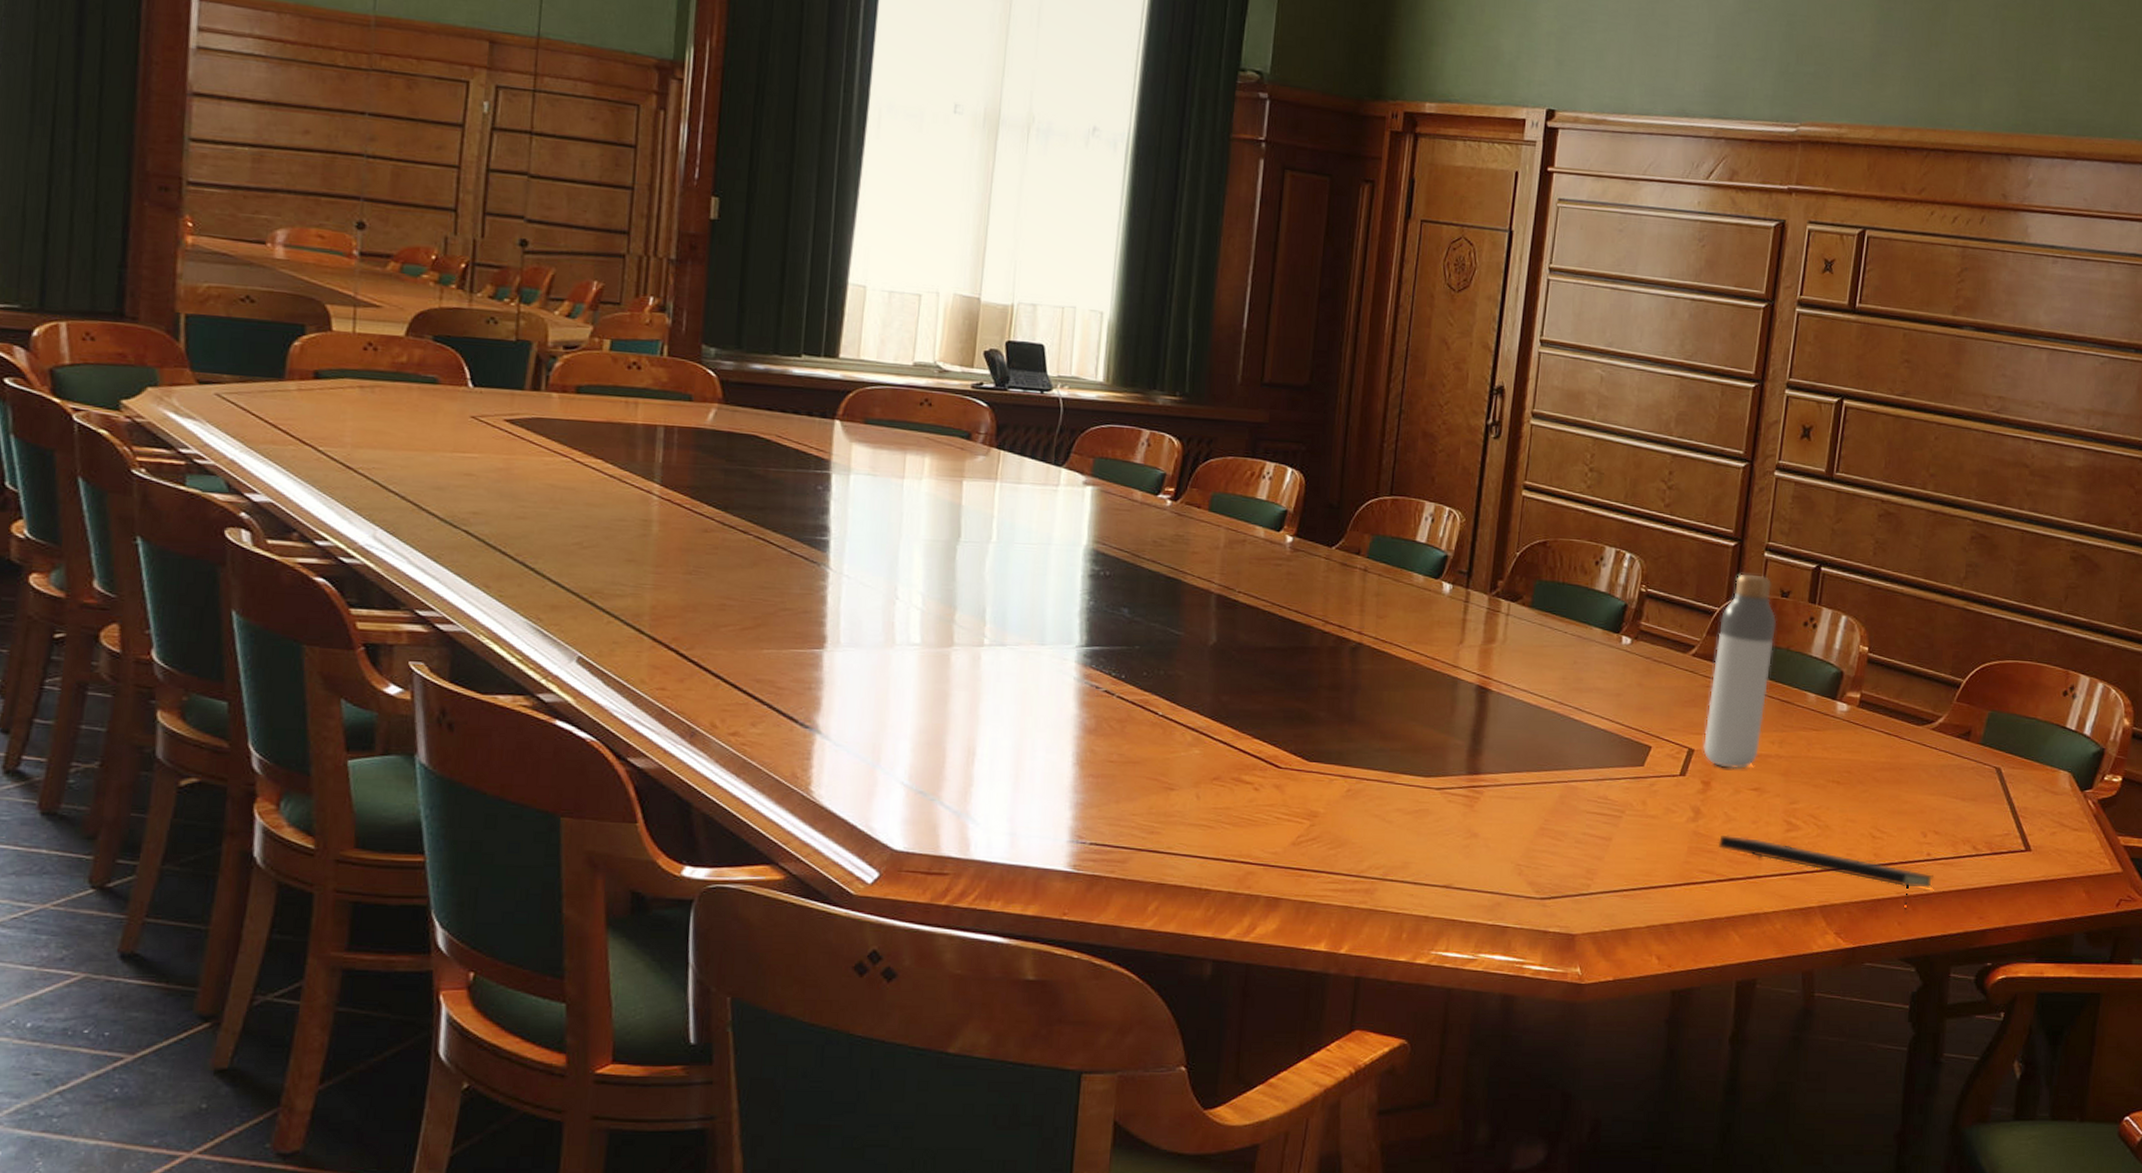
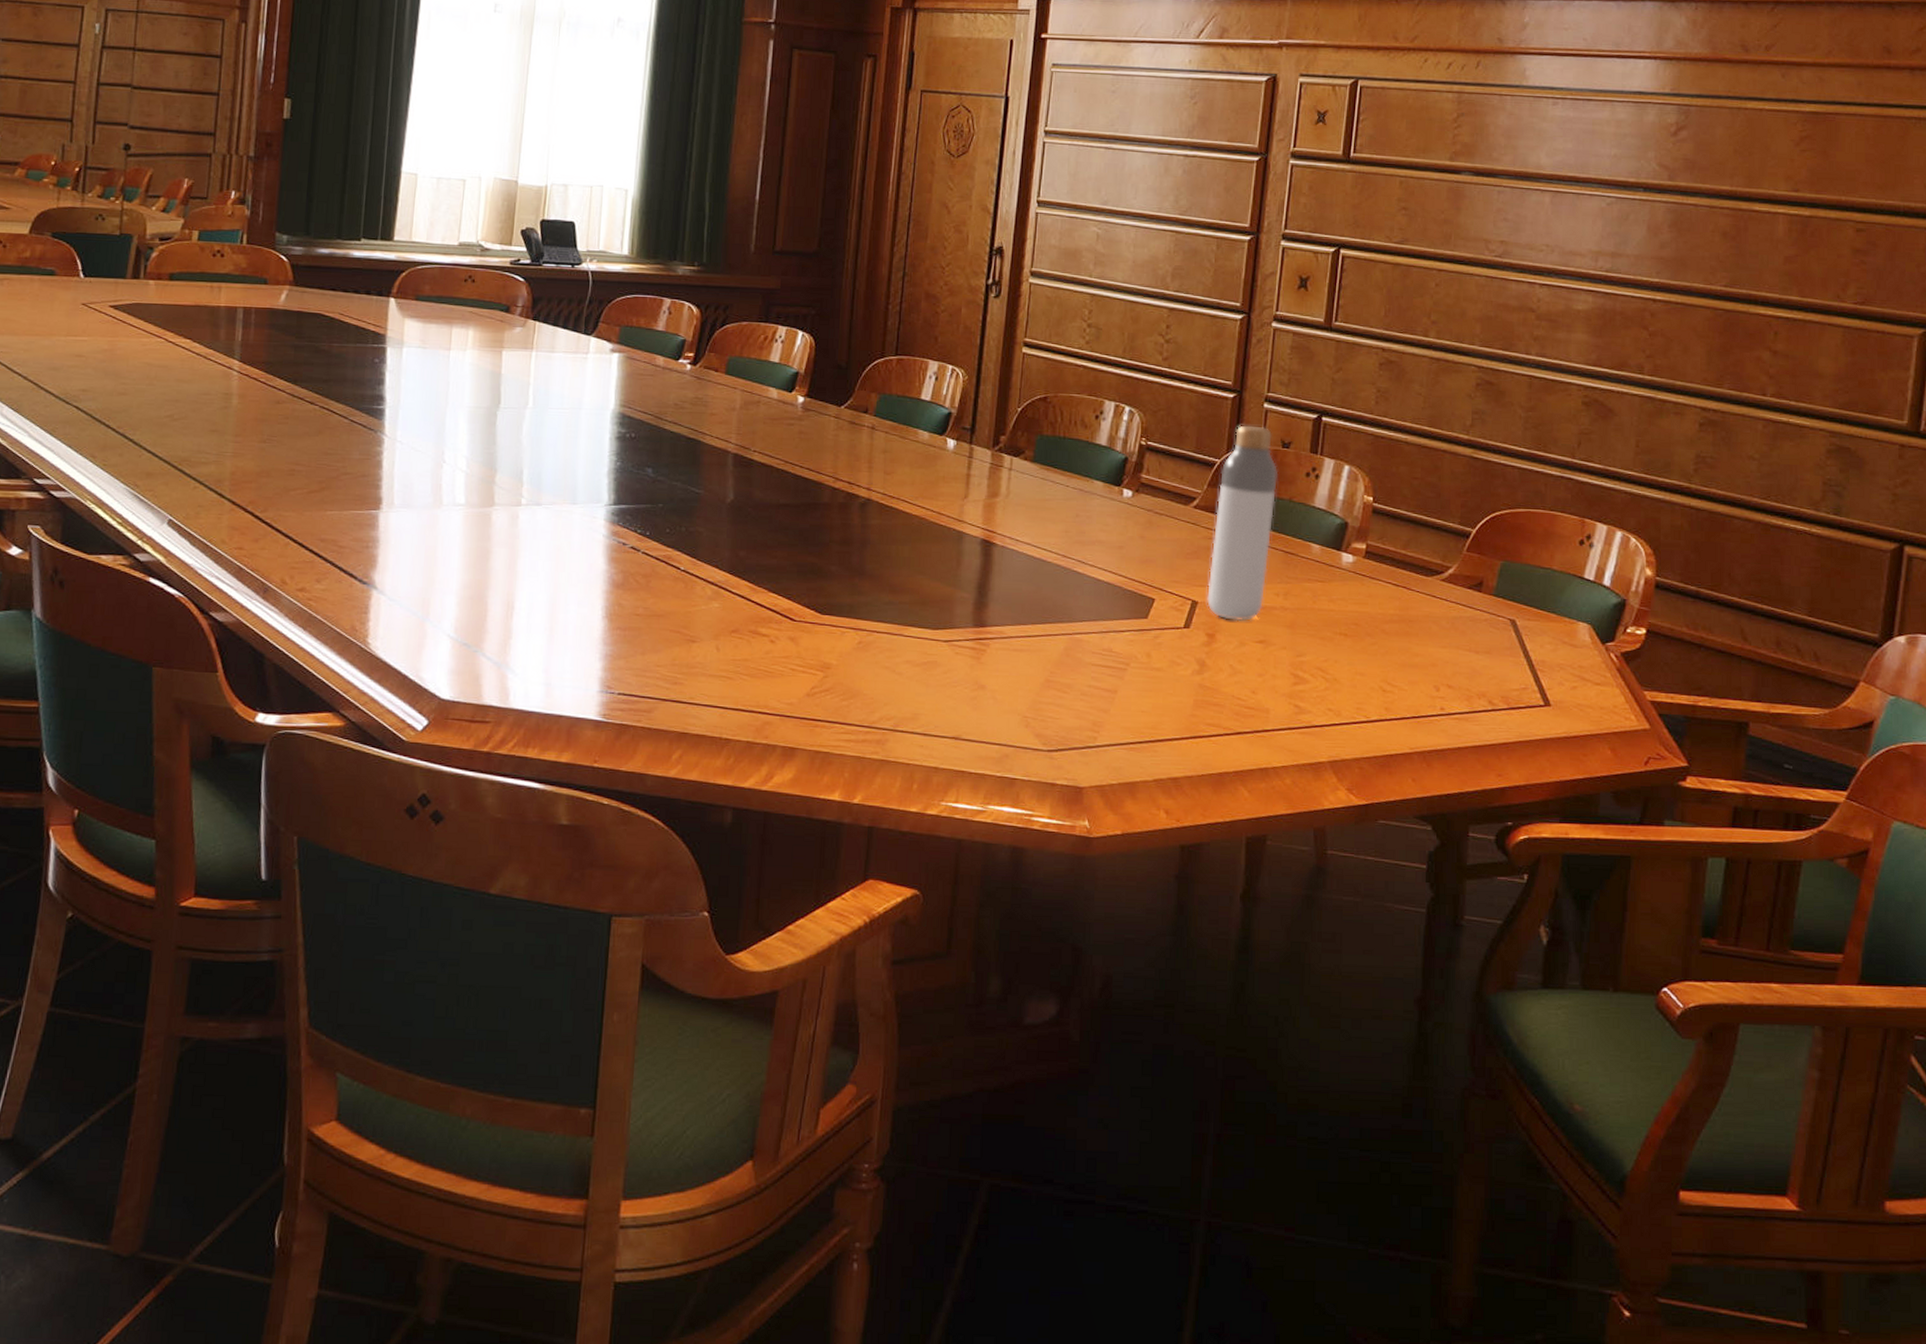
notepad: present [1718,835,1933,911] -> none [1224,688,1448,768]

